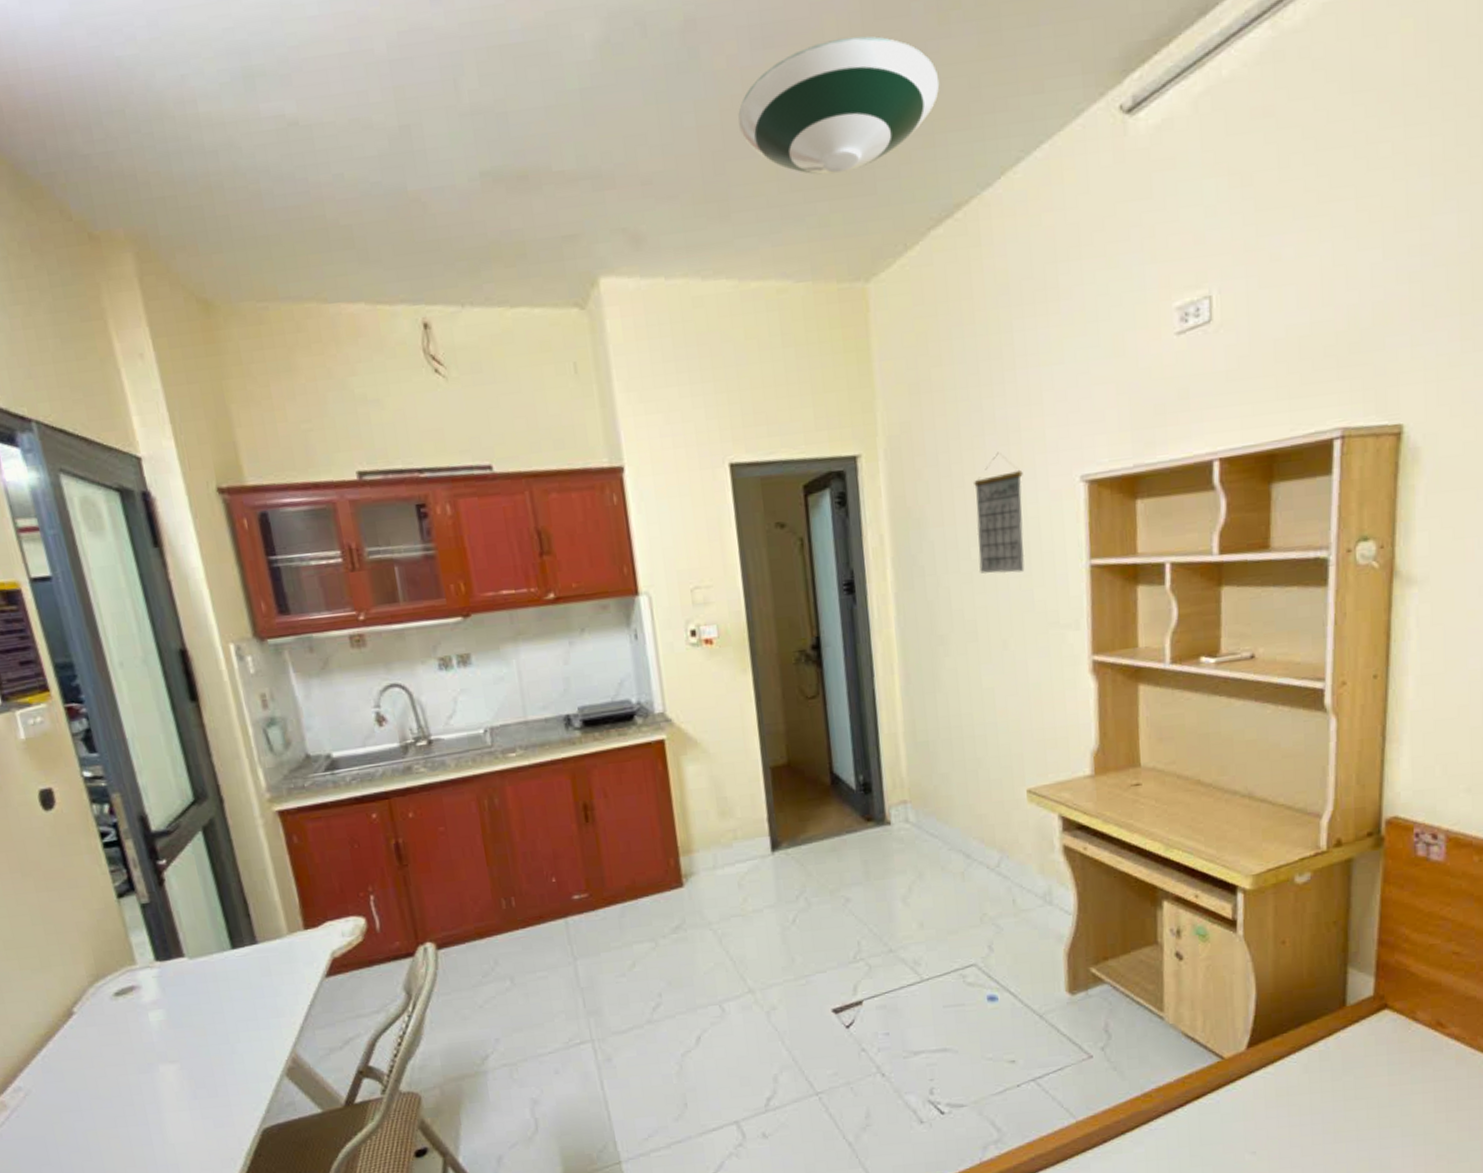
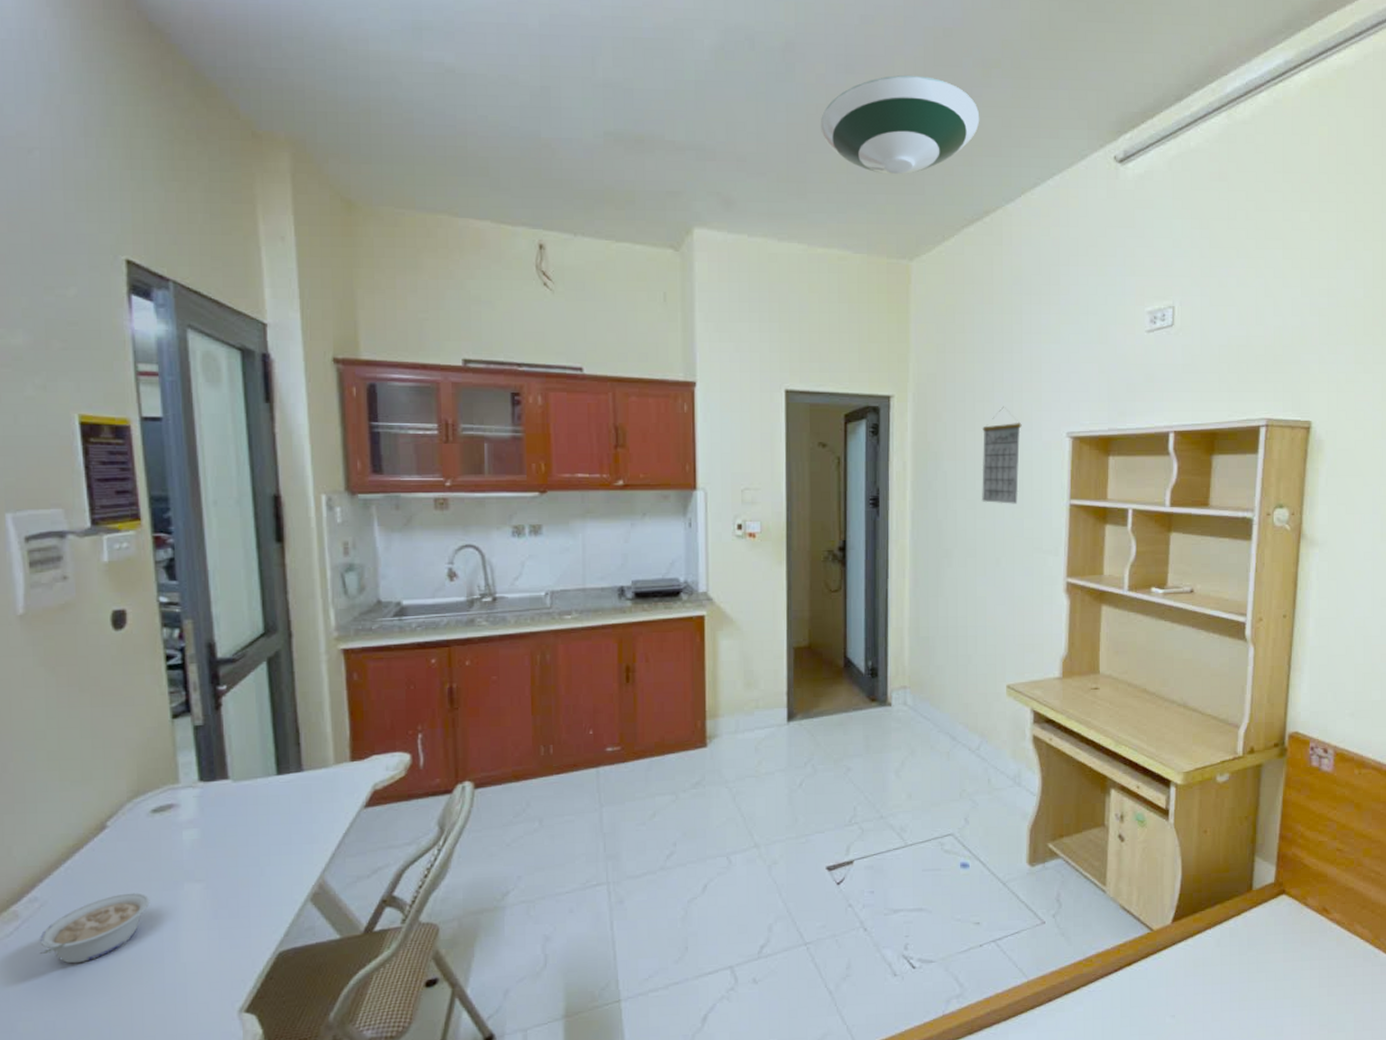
legume: none [30,1077,129,1150] -> present [39,892,150,964]

